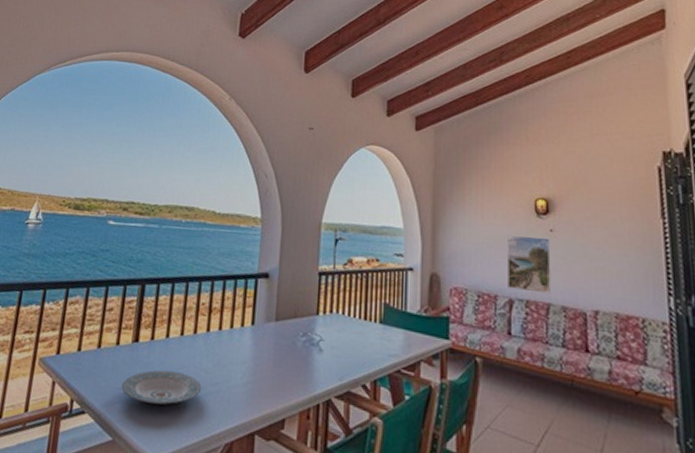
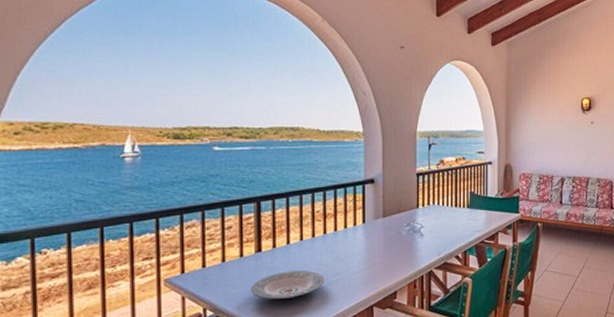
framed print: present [507,236,552,294] -> none [561,128,591,171]

